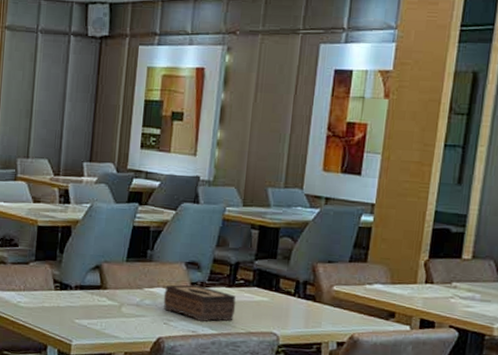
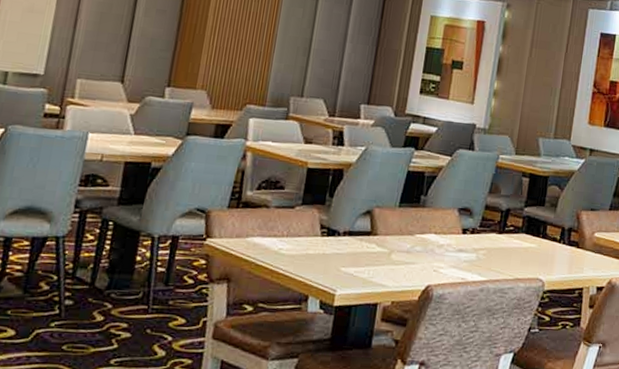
tissue box: present [163,284,236,322] -> none [434,231,506,269]

